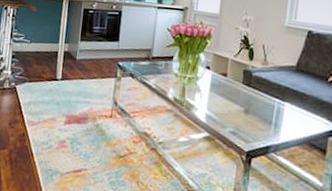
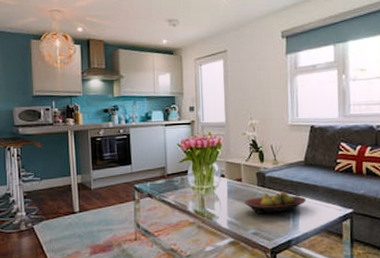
fruit bowl: none [227,92,292,117] -> present [245,191,306,215]

